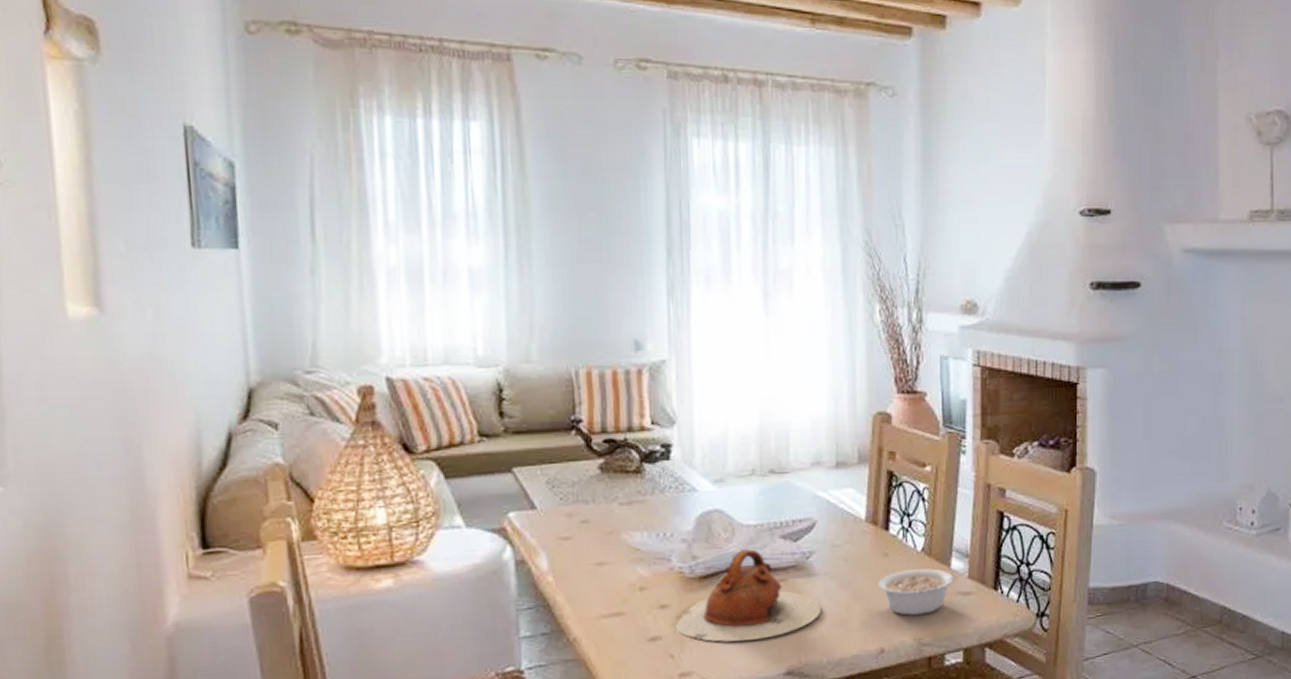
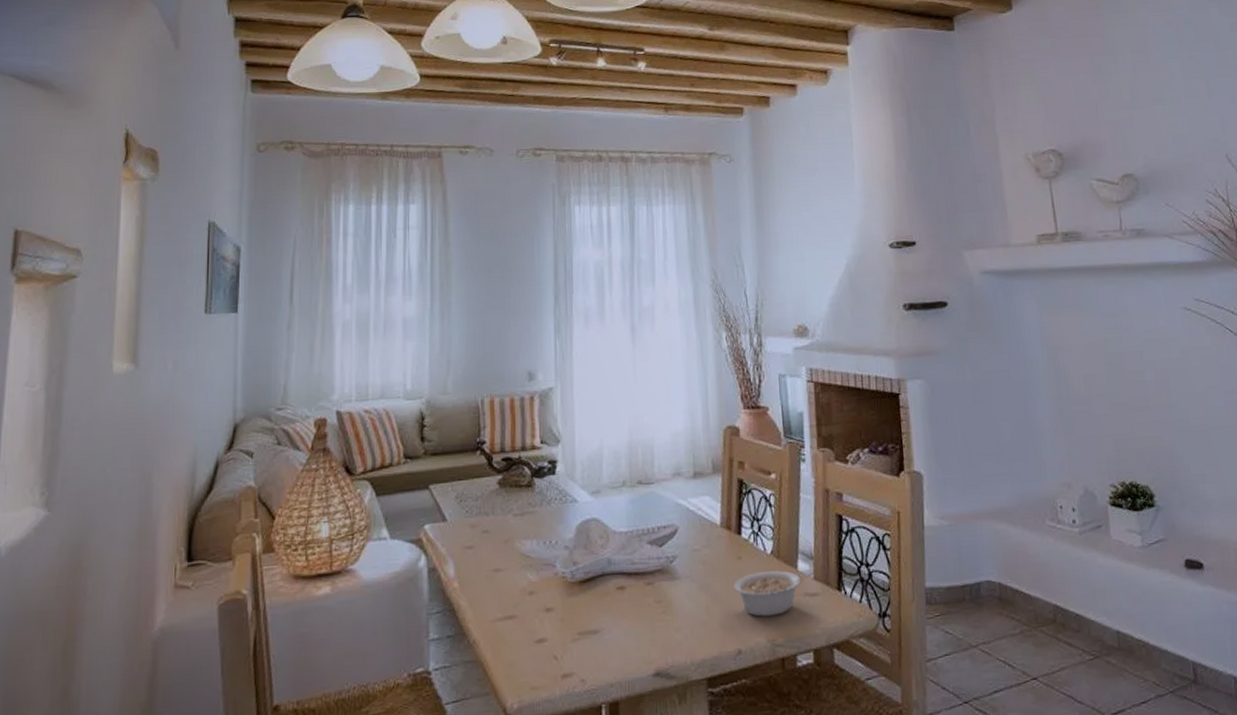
teapot: present [673,548,821,642] -> none [557,553,684,644]

